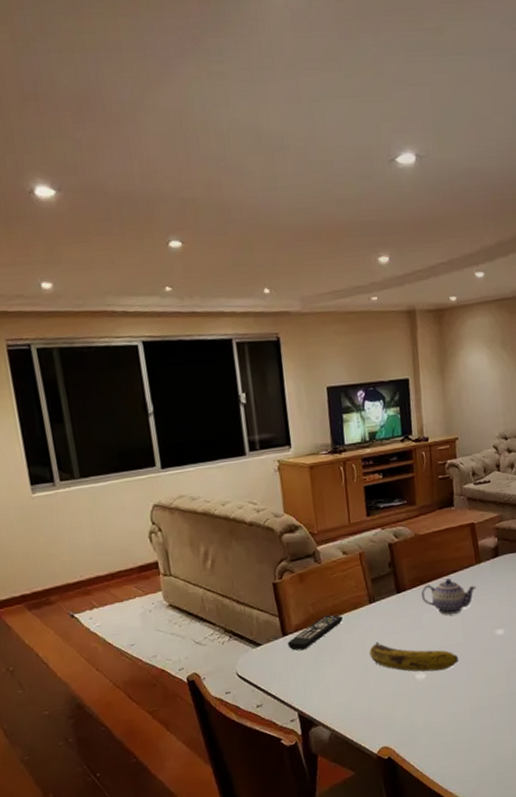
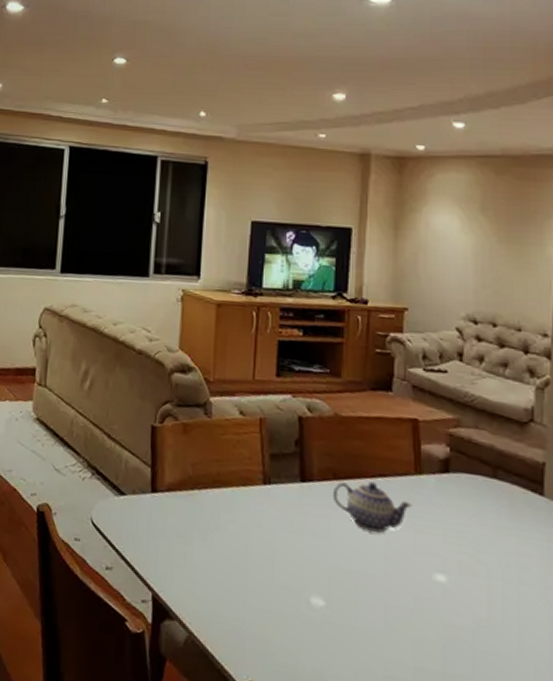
remote control: present [287,615,343,651] -> none [155,482,227,518]
fruit: present [369,641,459,672] -> none [253,536,375,605]

